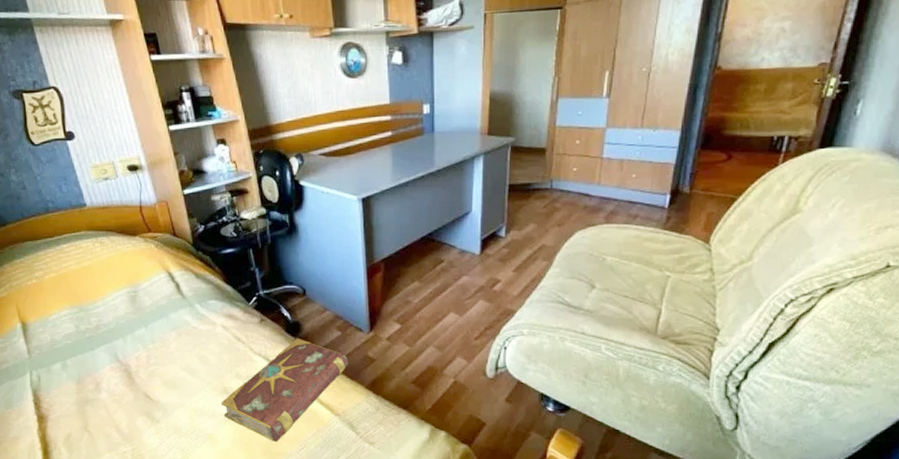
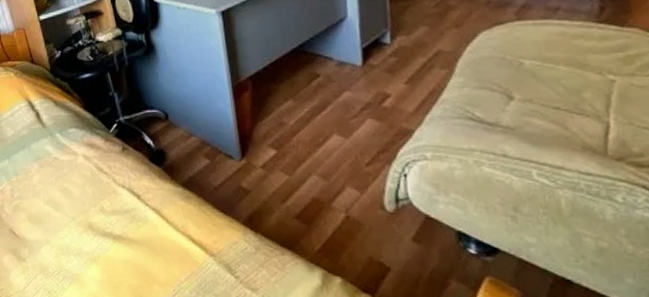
book: present [221,339,349,442] -> none [86,168,221,285]

